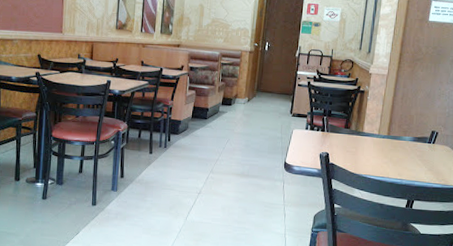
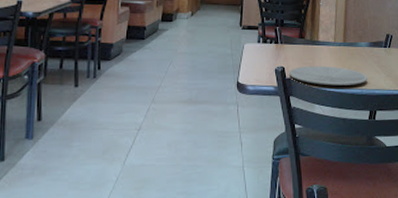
plate: none [333,154,408,175] -> present [289,66,367,86]

